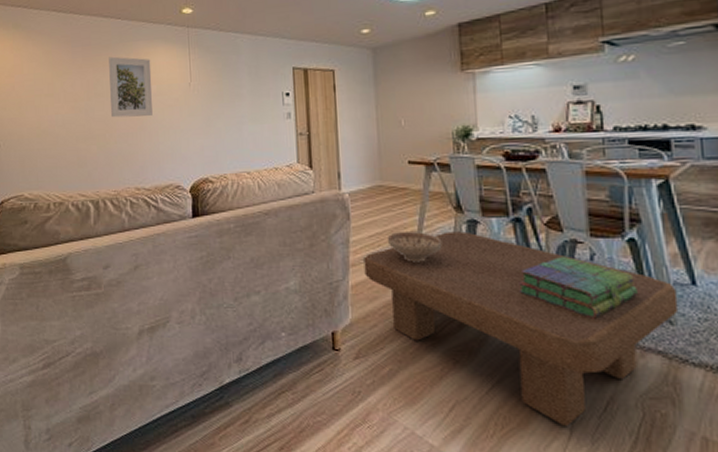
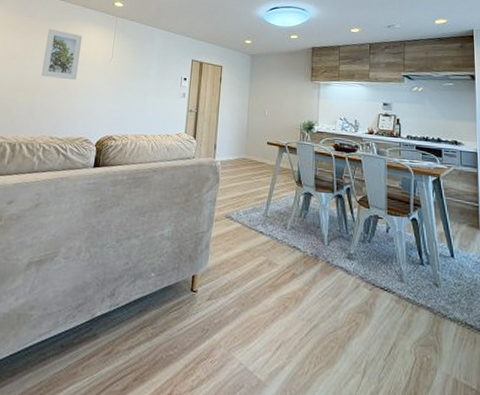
coffee table: present [364,231,679,428] -> none [224,200,442,368]
decorative bowl: present [387,232,442,262] -> none [244,196,285,223]
stack of books: present [519,256,637,319] -> none [336,227,416,279]

